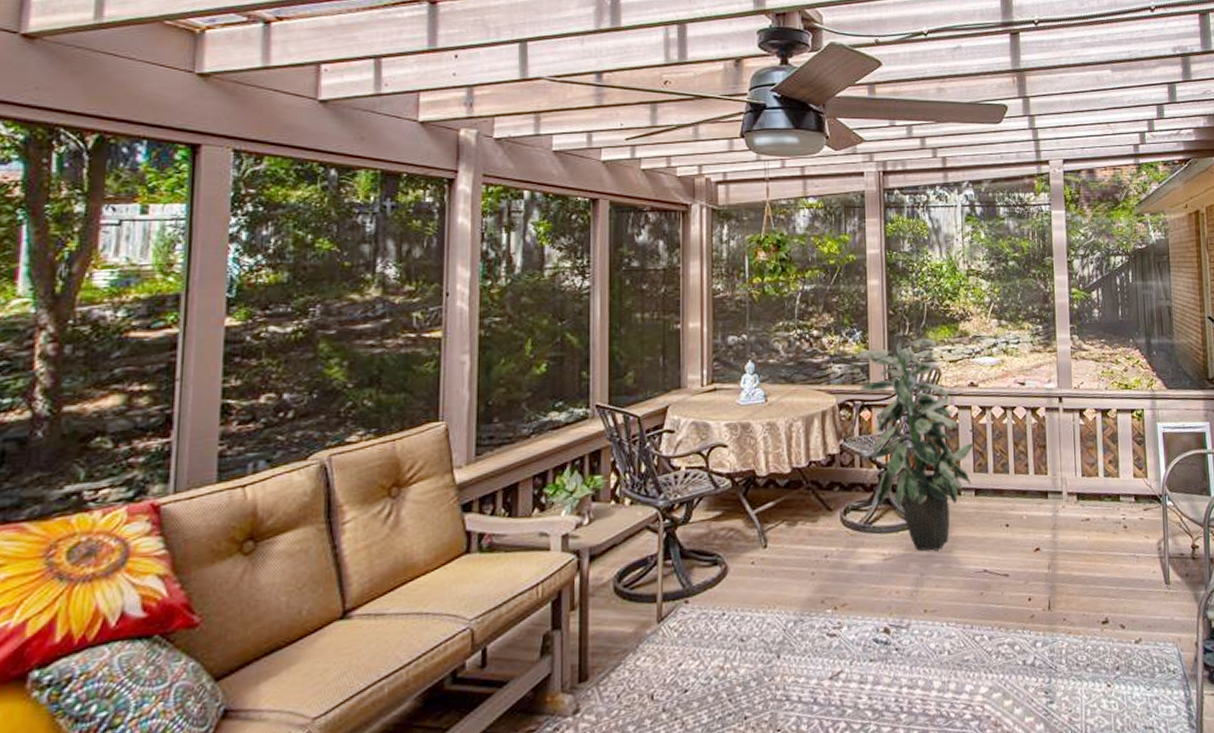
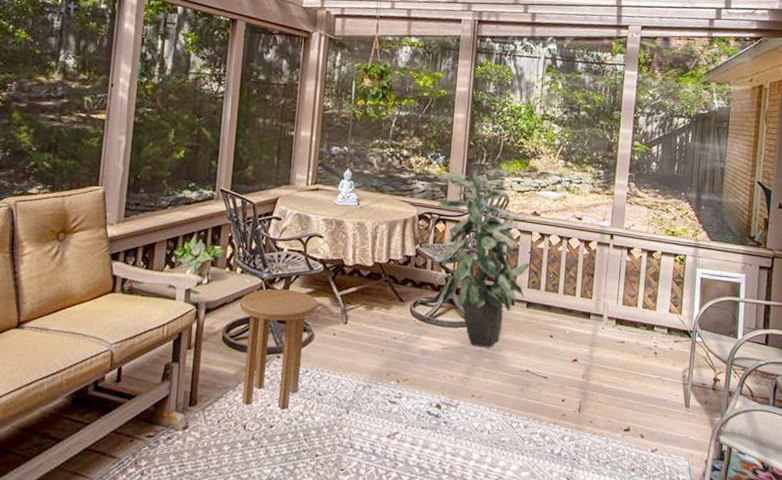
side table: none [631,516,729,670] -> present [239,288,318,410]

